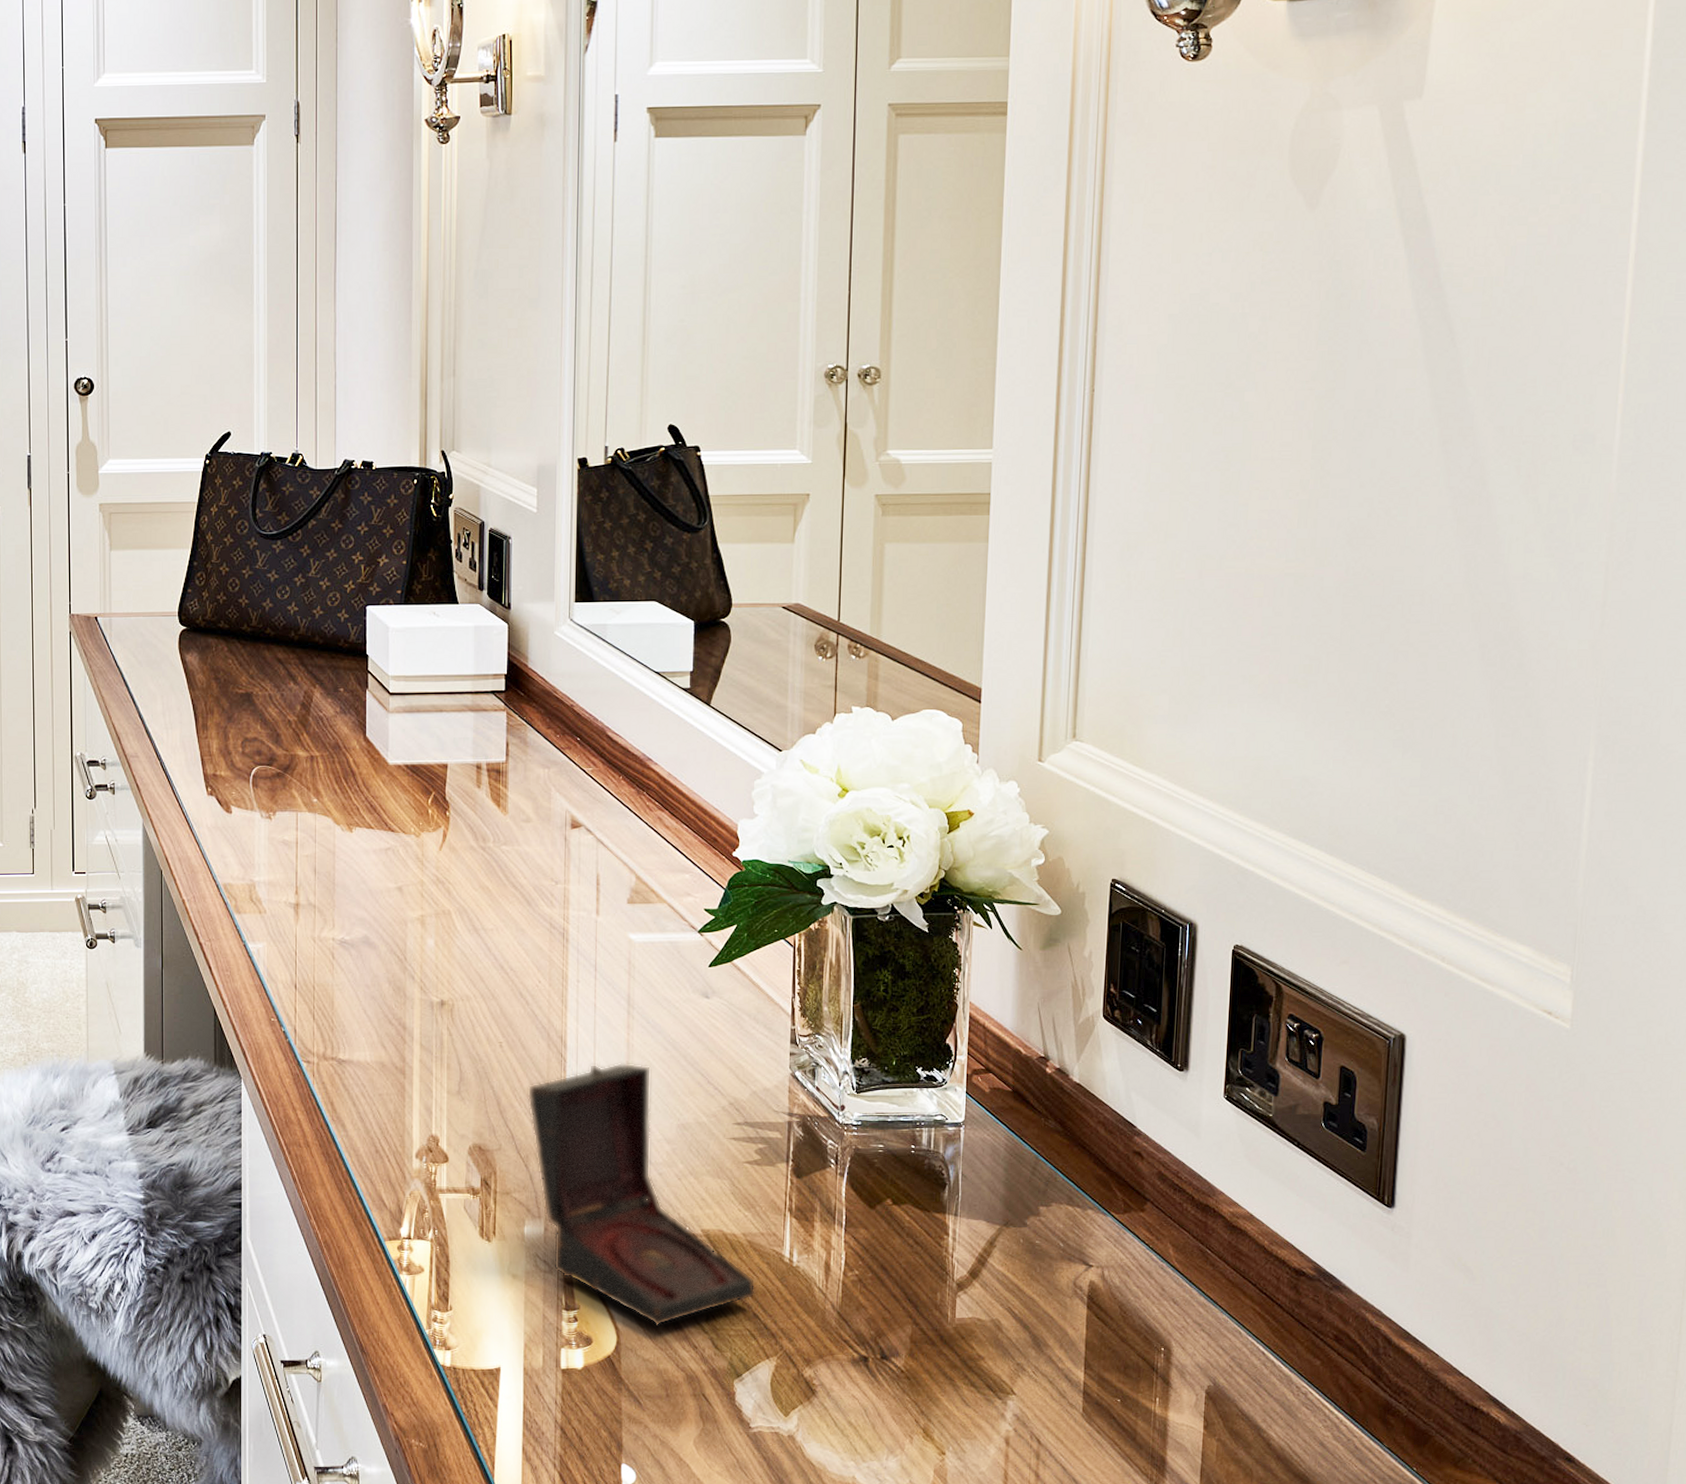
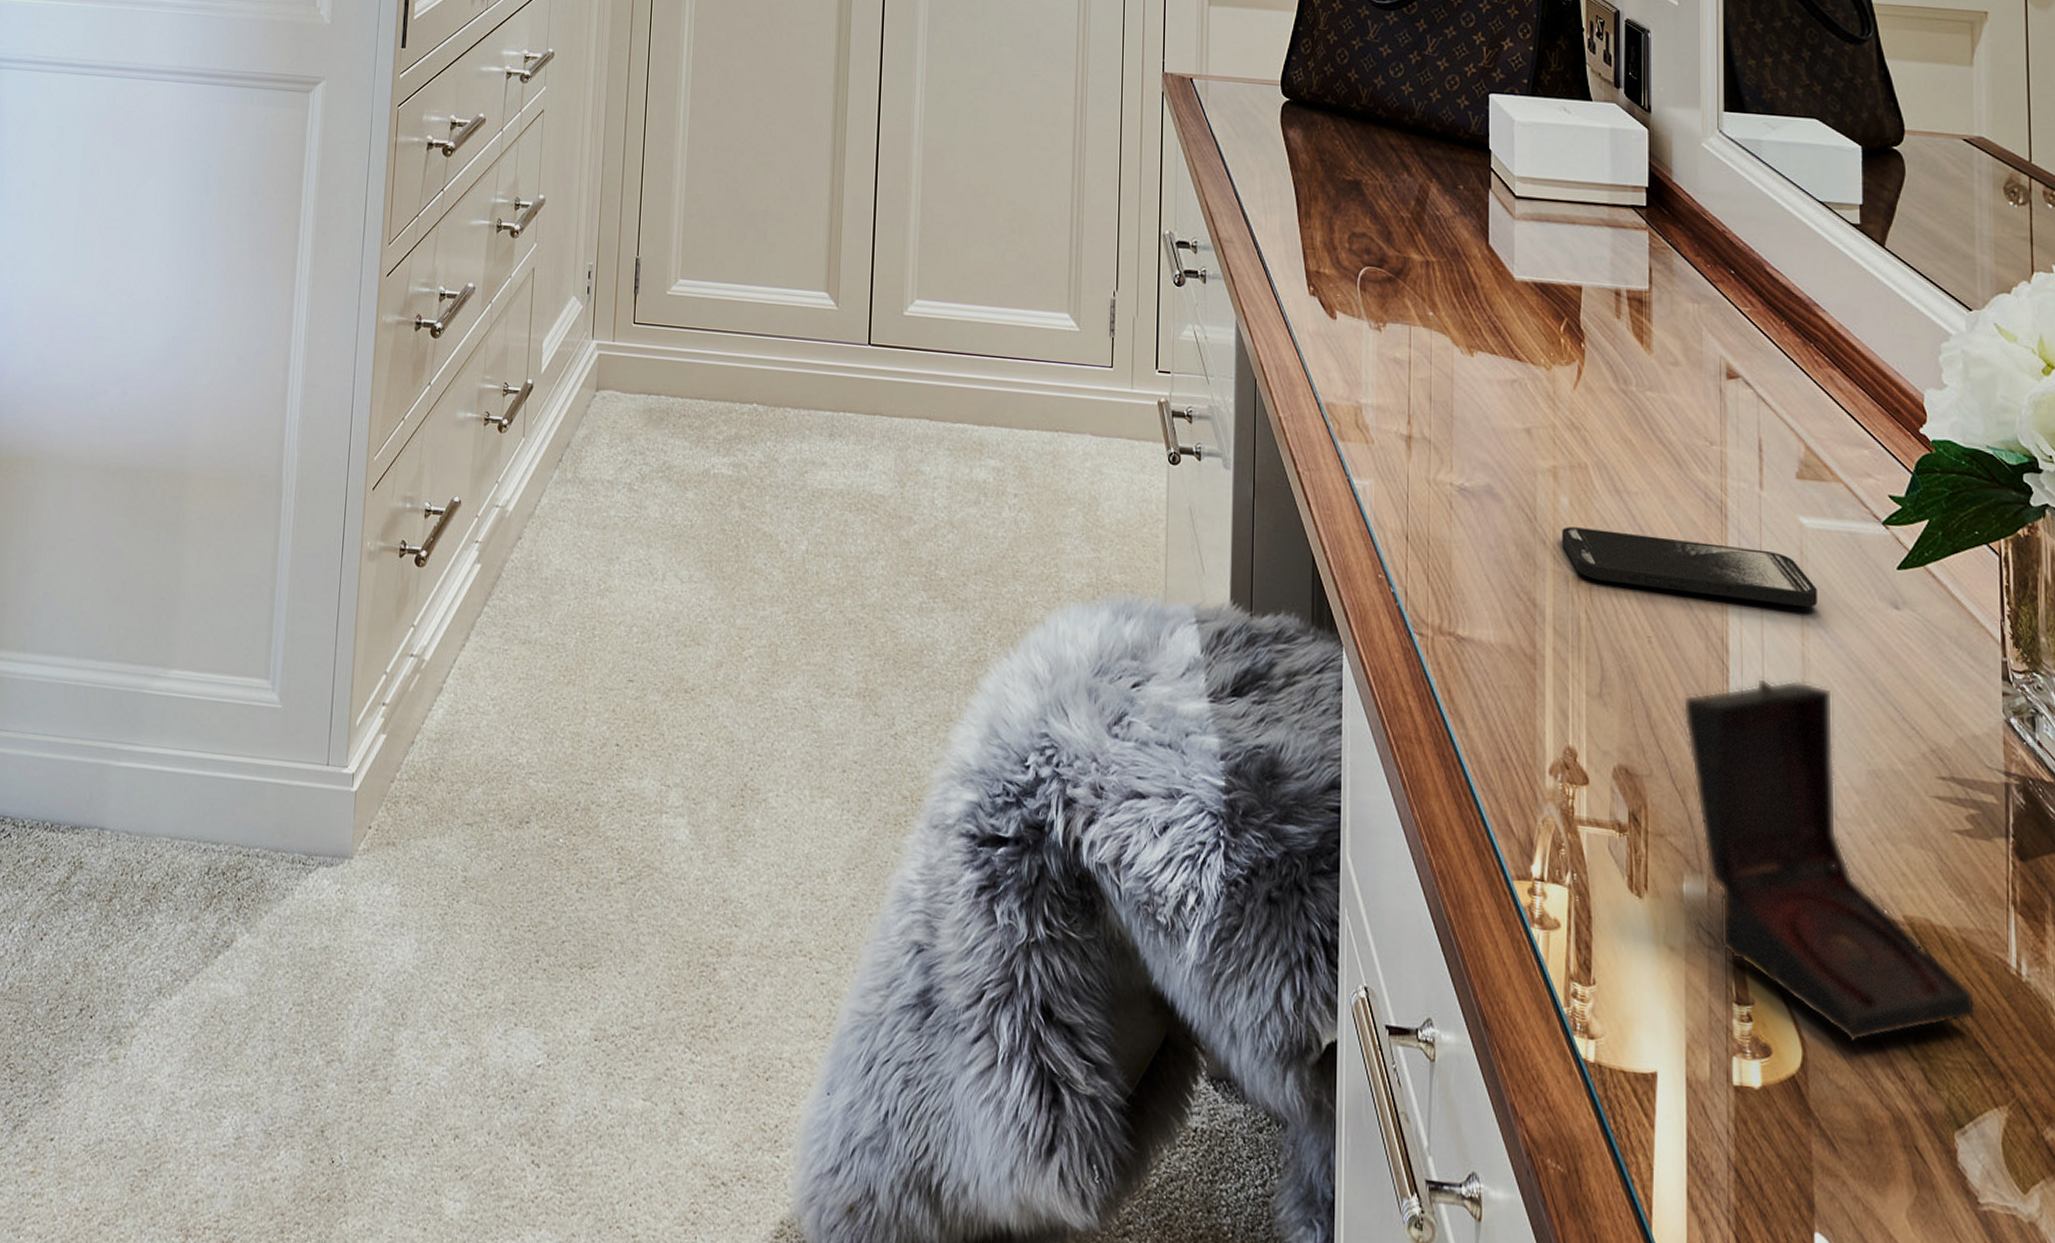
smartphone: none [428,962,641,1005] -> present [1562,526,1817,607]

